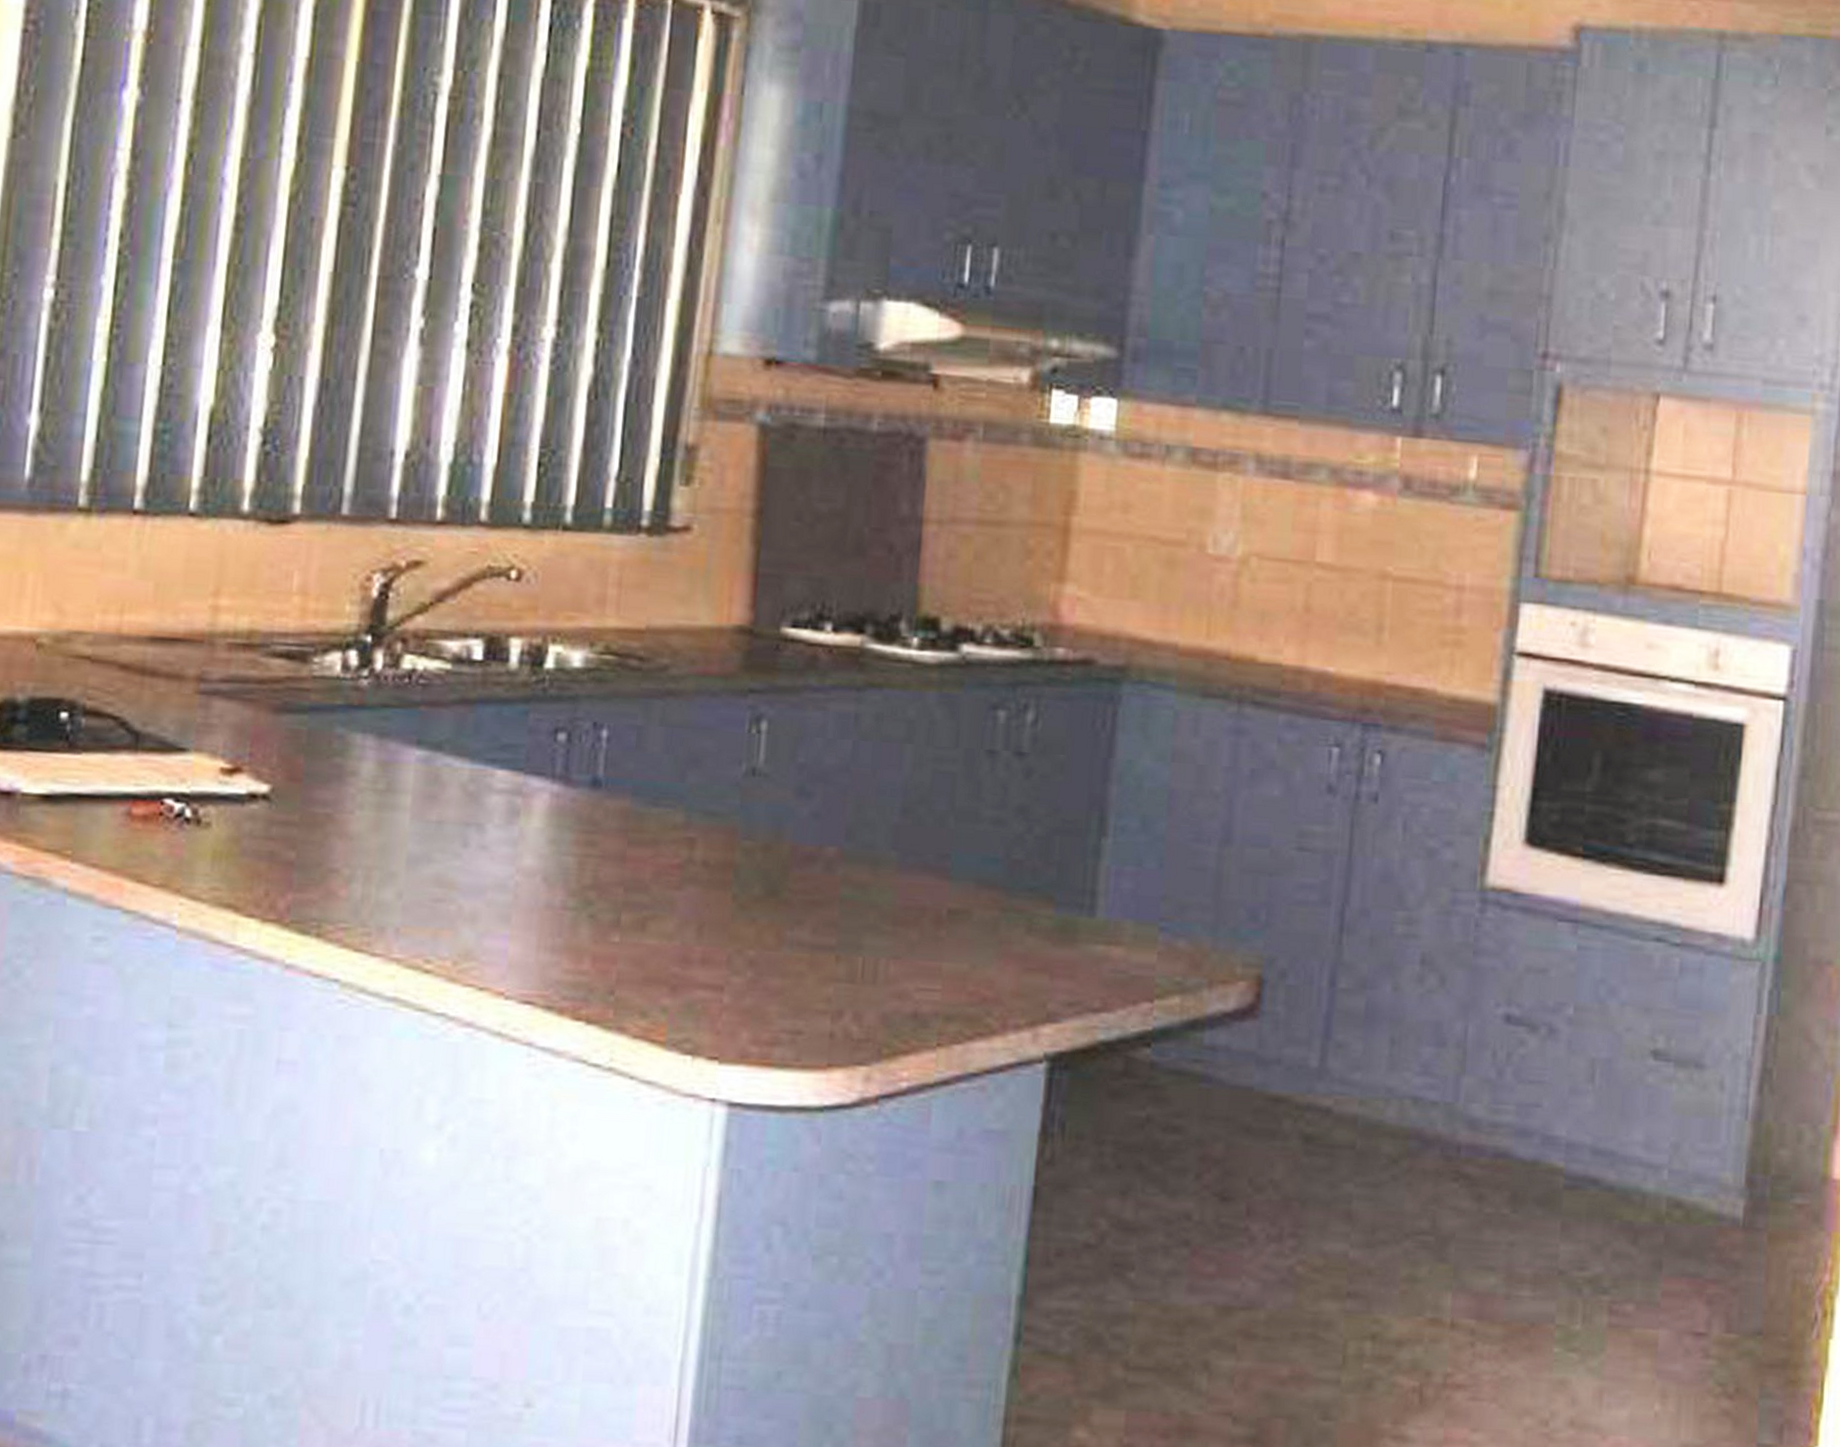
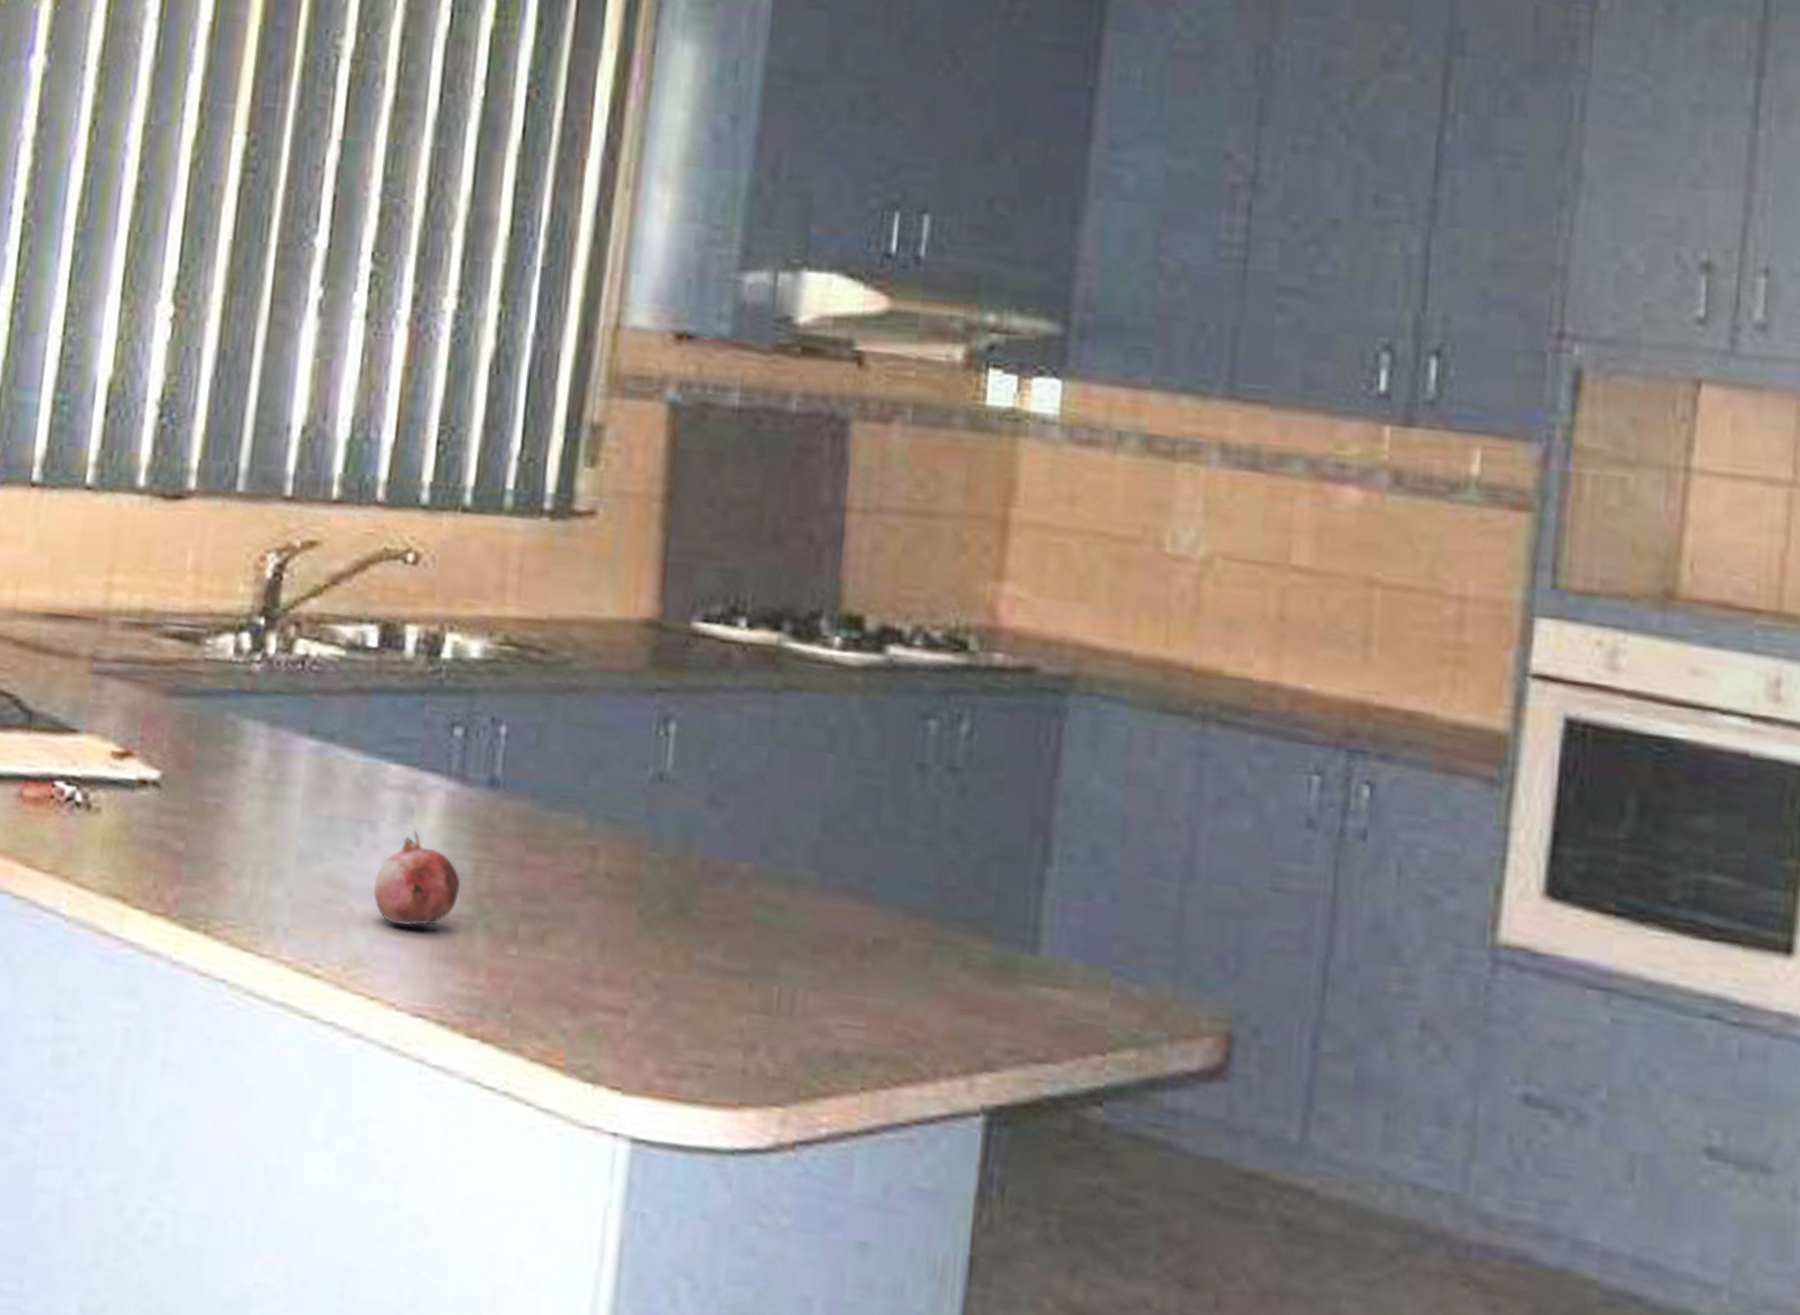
fruit: none [481,830,566,919] -> present [373,830,461,926]

